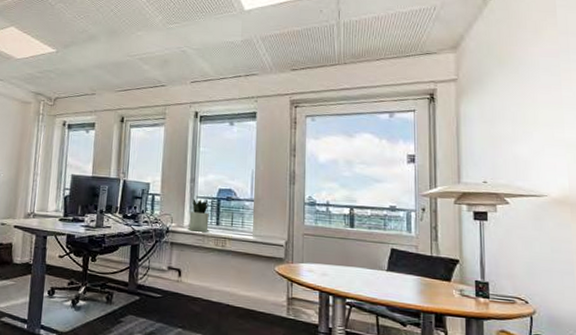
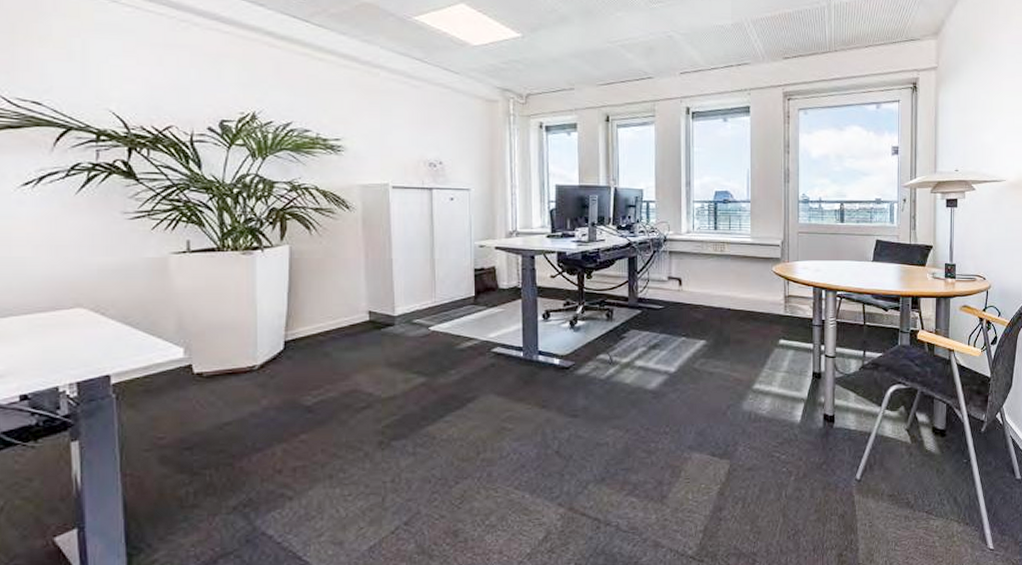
planter: present [187,198,210,232] -> none [685,203,708,238]

